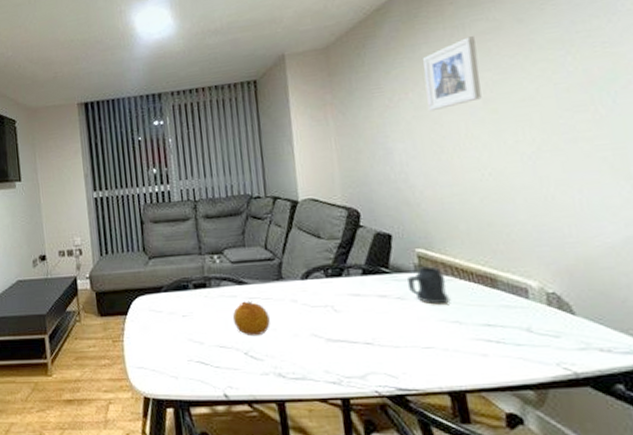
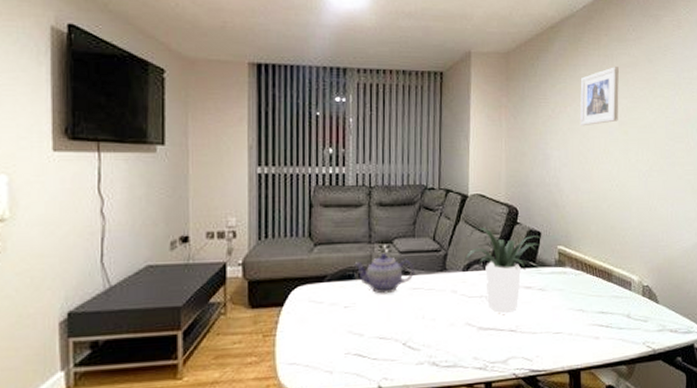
teapot: none [187,264,249,304] -> present [354,254,414,294]
fruit: present [232,301,270,336] -> none [395,291,430,327]
potted plant: none [301,233,399,325] -> present [464,228,545,314]
mug: present [407,266,451,305] -> none [549,262,578,295]

